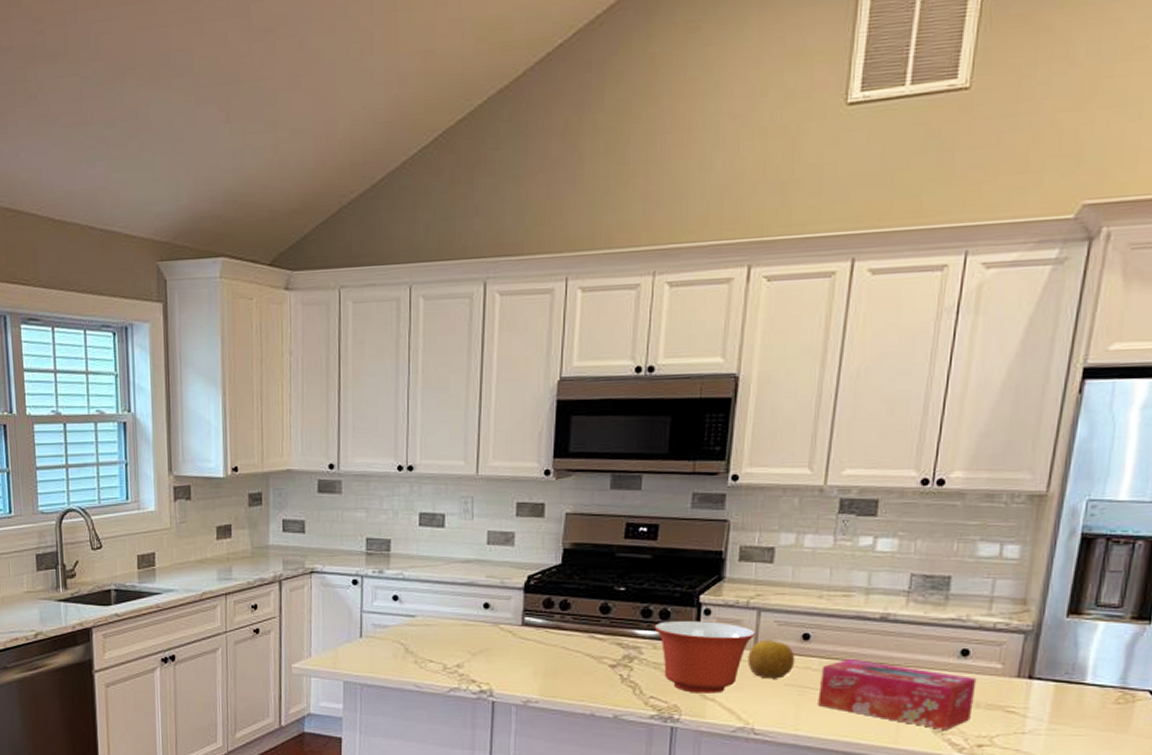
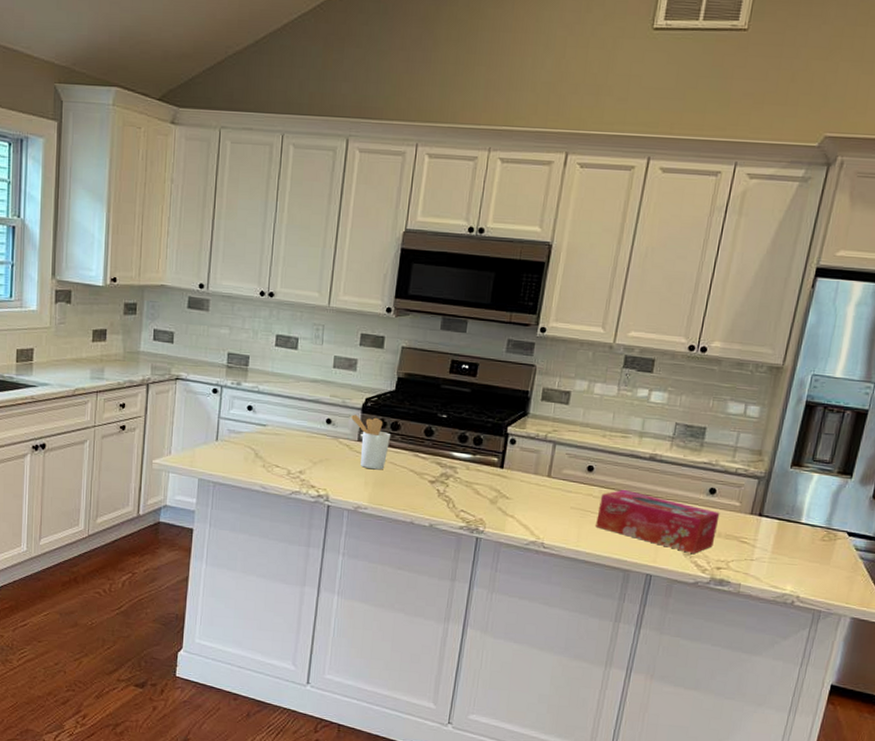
utensil holder: none [511,595,559,657] -> present [350,414,390,470]
mixing bowl: present [654,621,757,693] -> none [468,447,551,511]
fruit: present [747,639,795,679] -> none [542,468,581,502]

